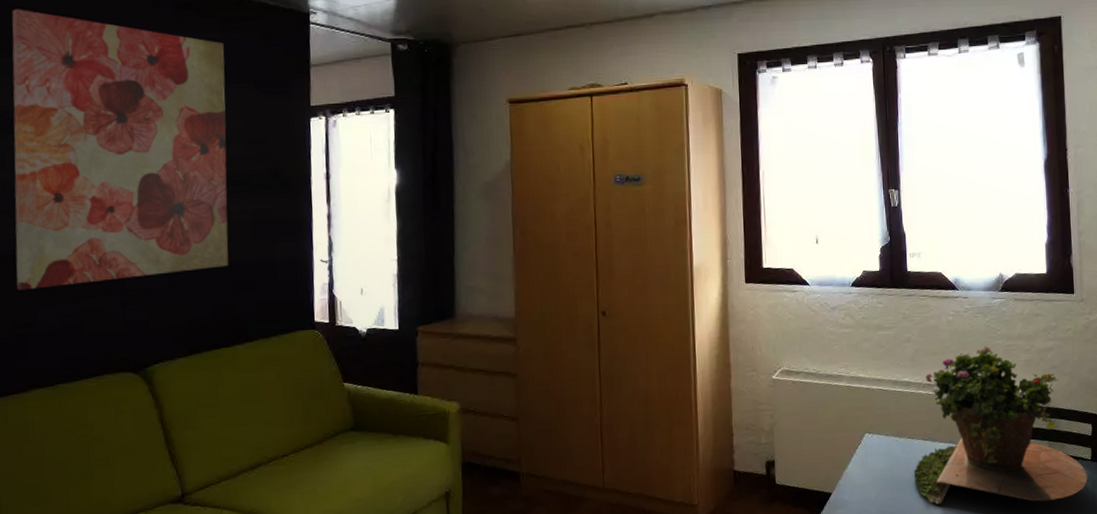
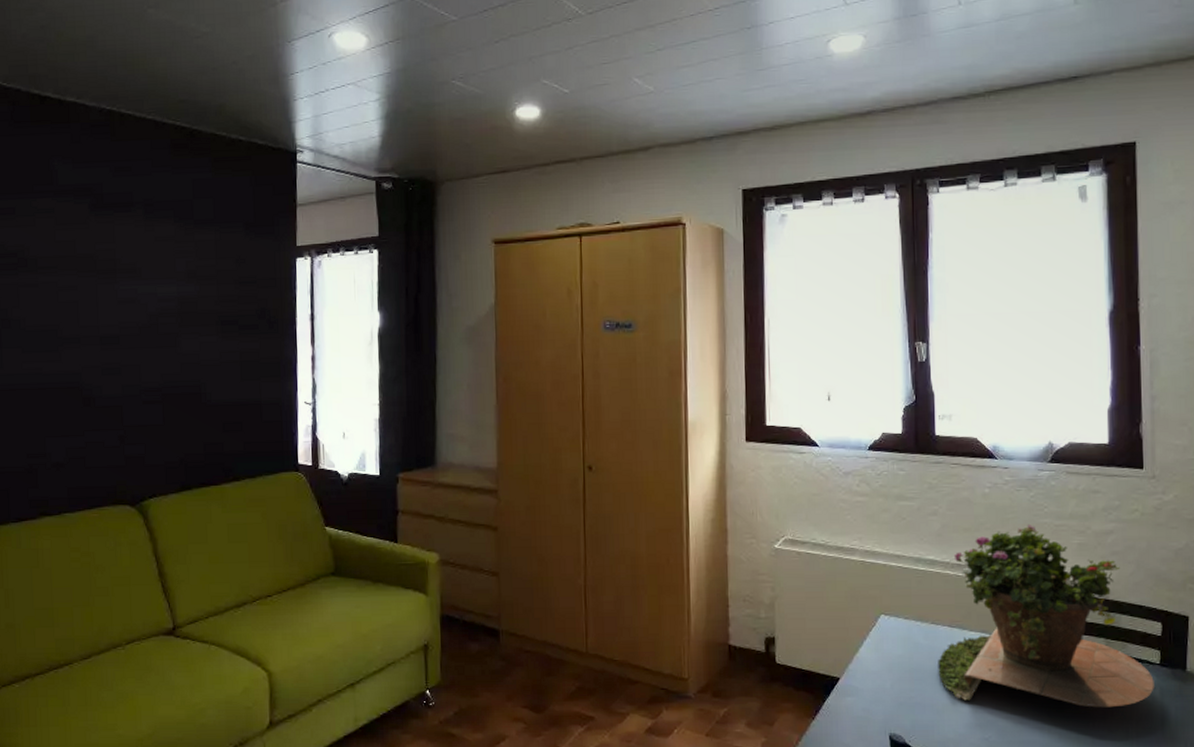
wall art: present [12,9,229,290] -> none [26,152,218,422]

